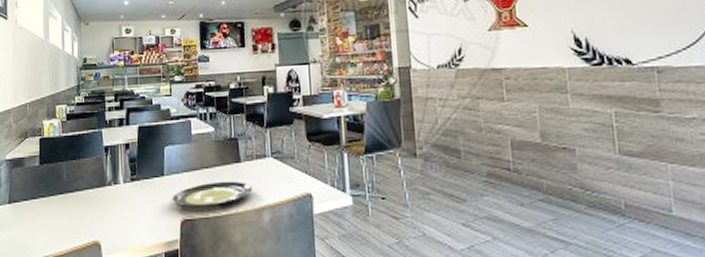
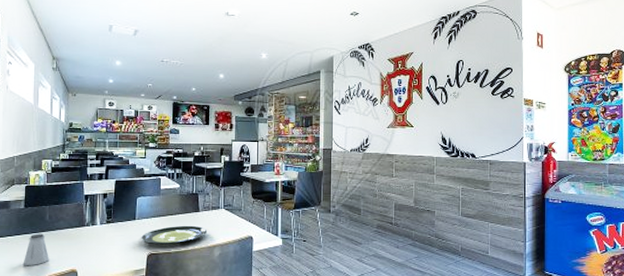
saltshaker: none [40,196,69,236] -> present [23,233,49,265]

